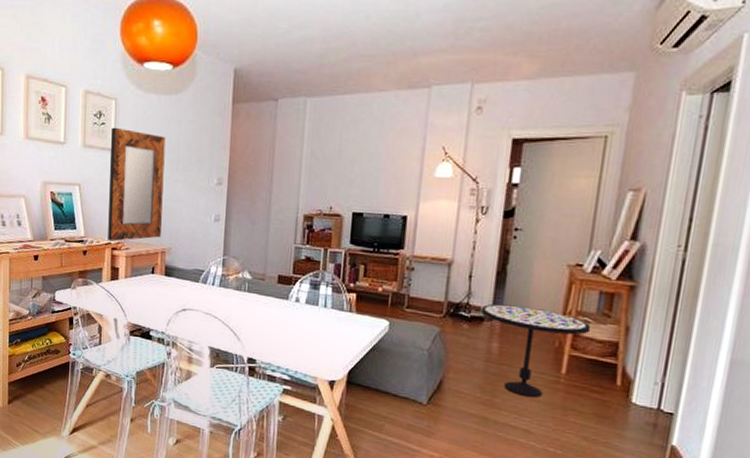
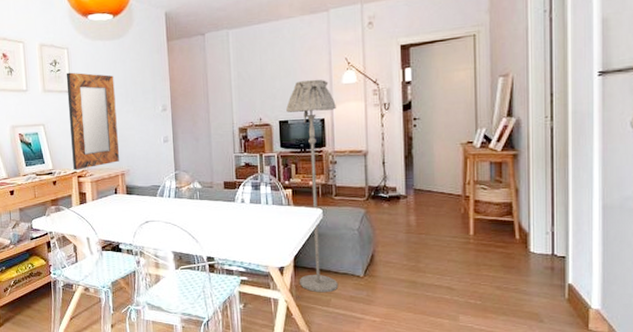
floor lamp: none [350,167,423,417] -> present [286,79,339,293]
side table: present [481,304,591,398] -> none [396,182,488,259]

